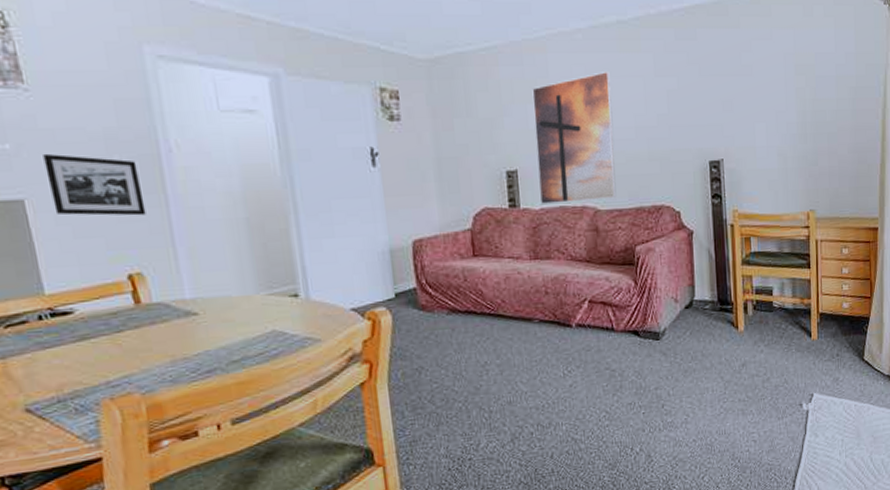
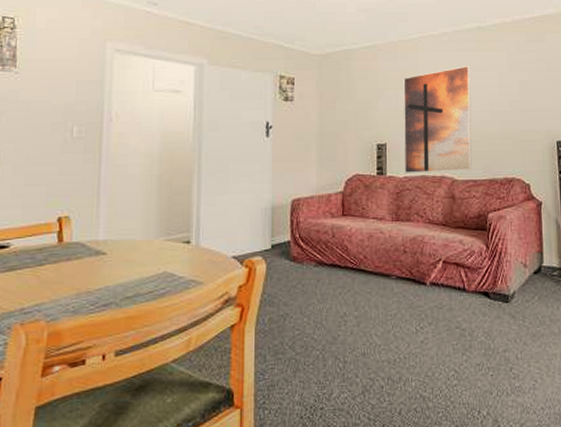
picture frame: present [43,153,146,216] -> none [15,119,84,170]

